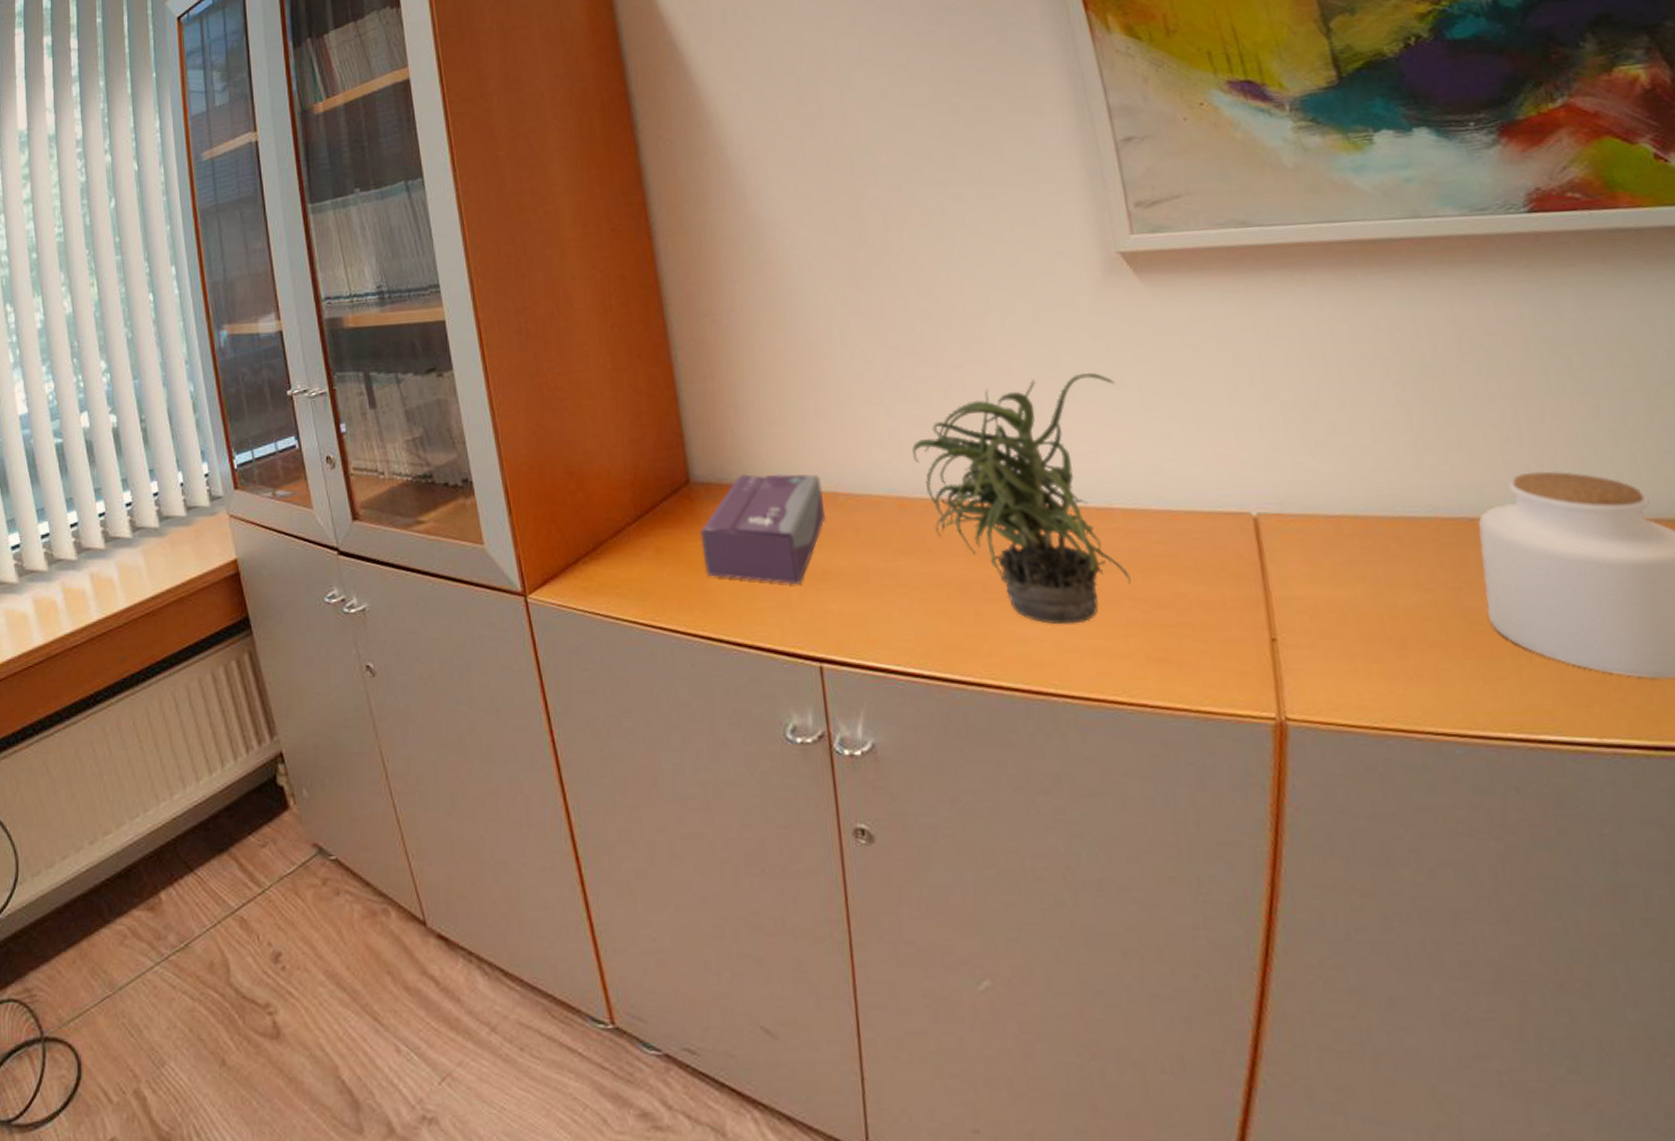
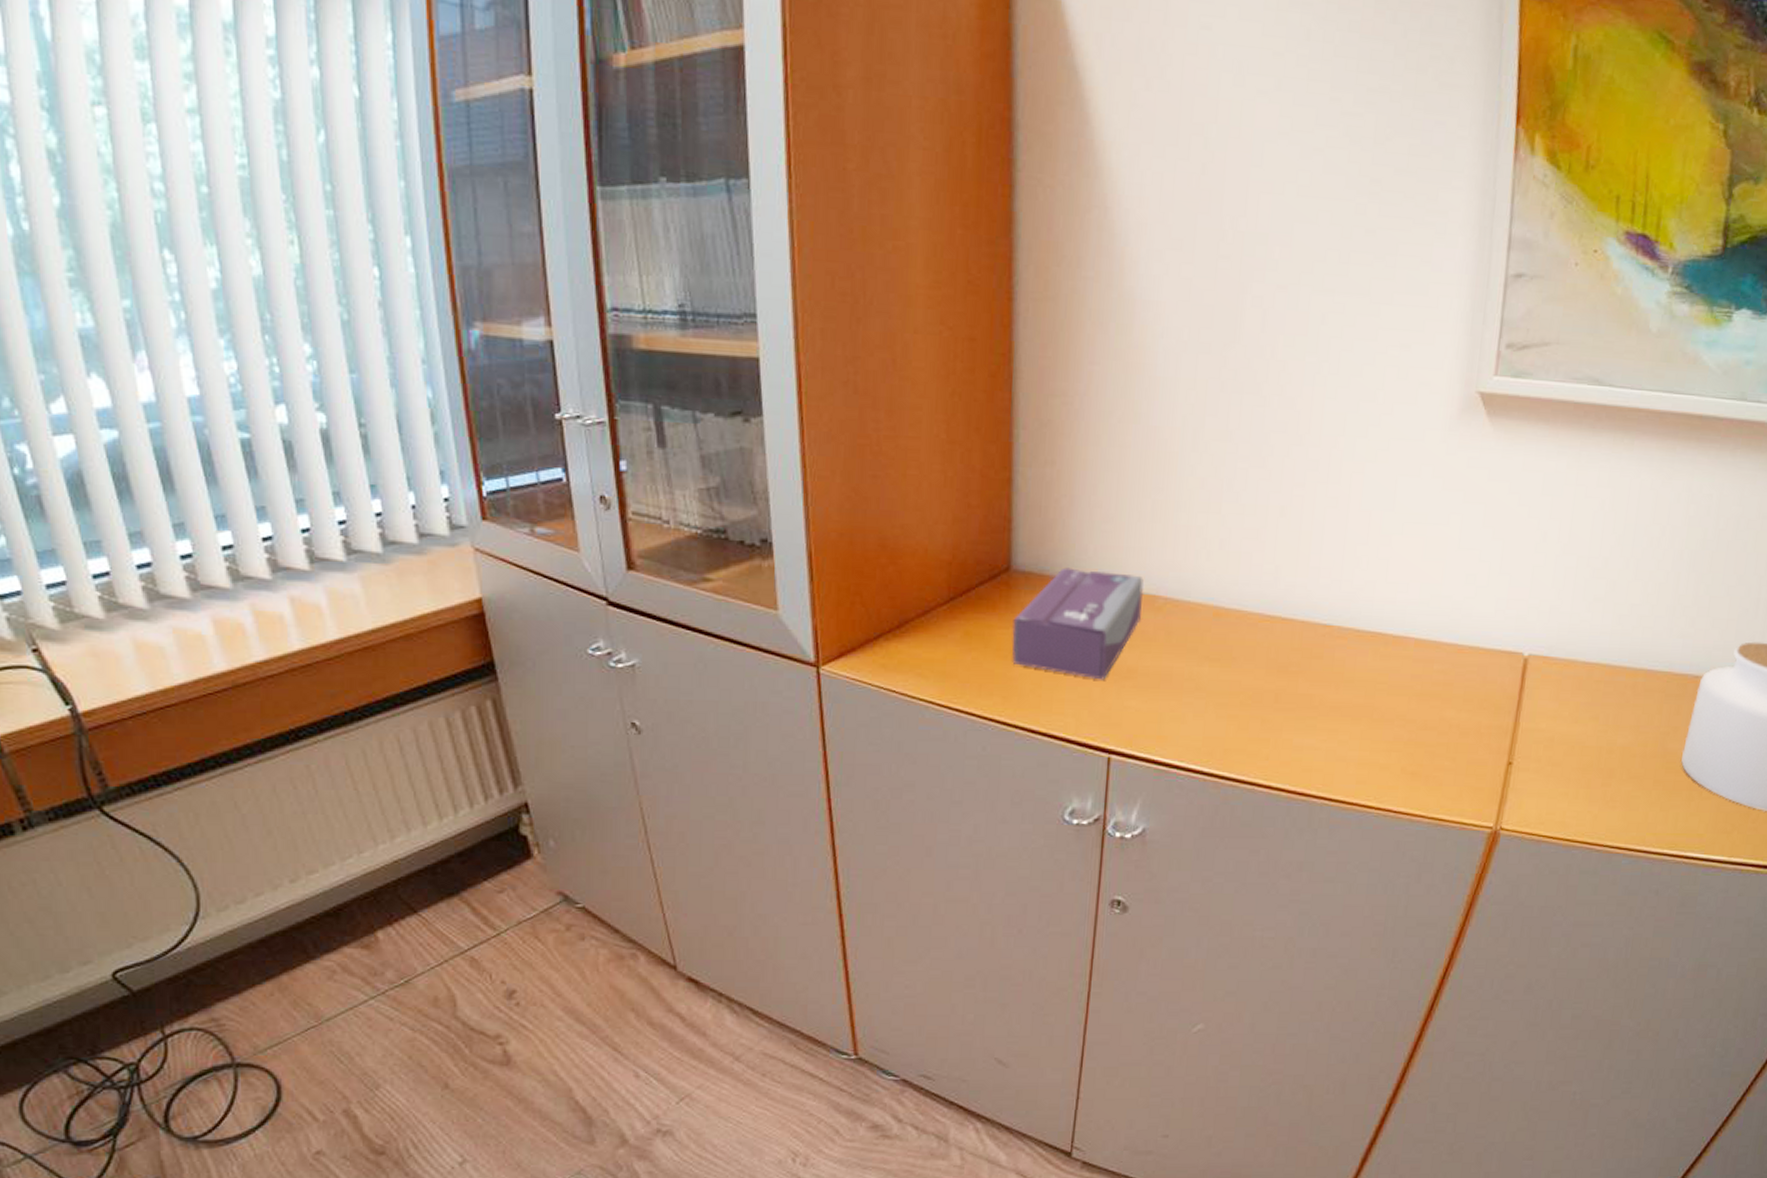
potted plant: present [912,373,1131,625] -> none [1238,507,1441,737]

